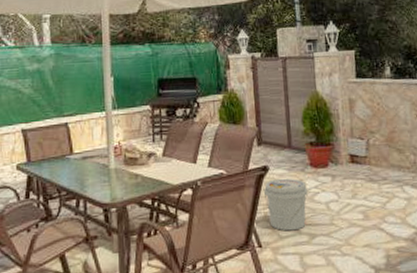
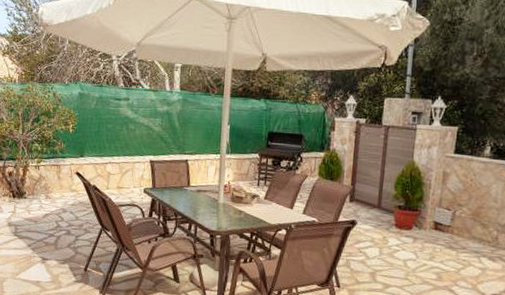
bucket: present [263,178,309,231] -> none [348,233,390,279]

